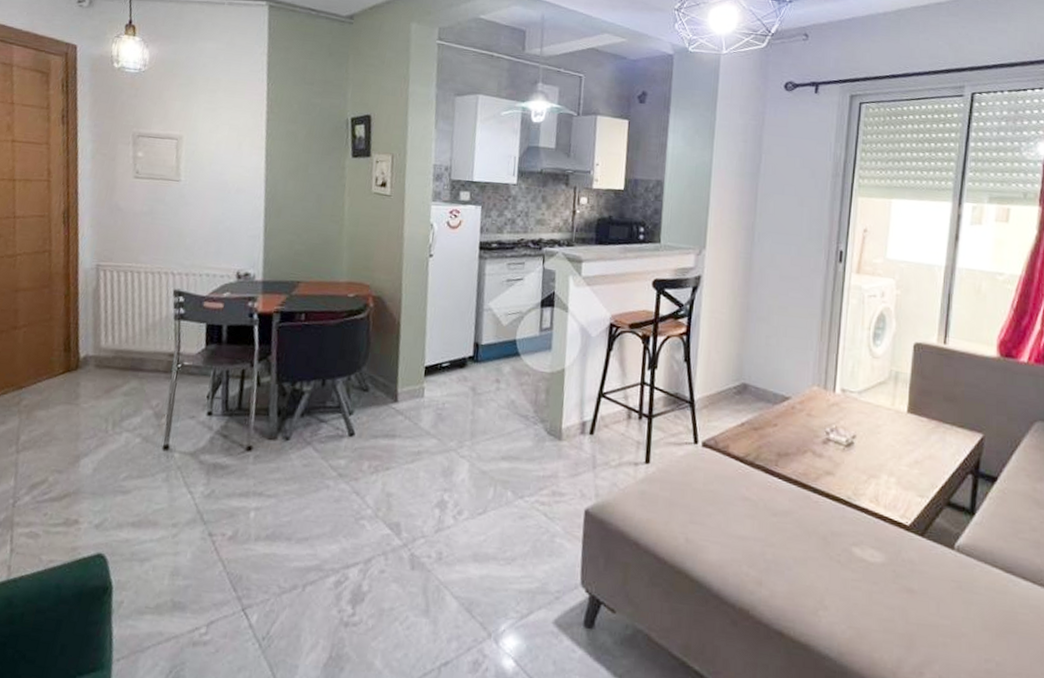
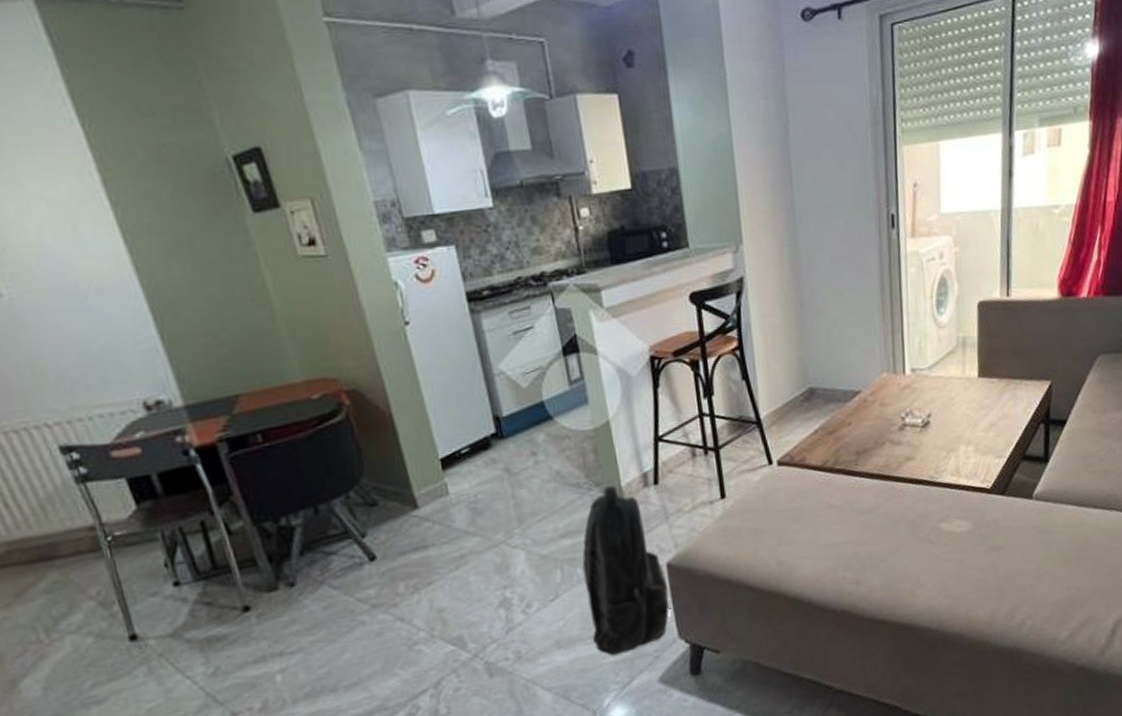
backpack: none [505,425,582,584] -> present [582,486,669,656]

